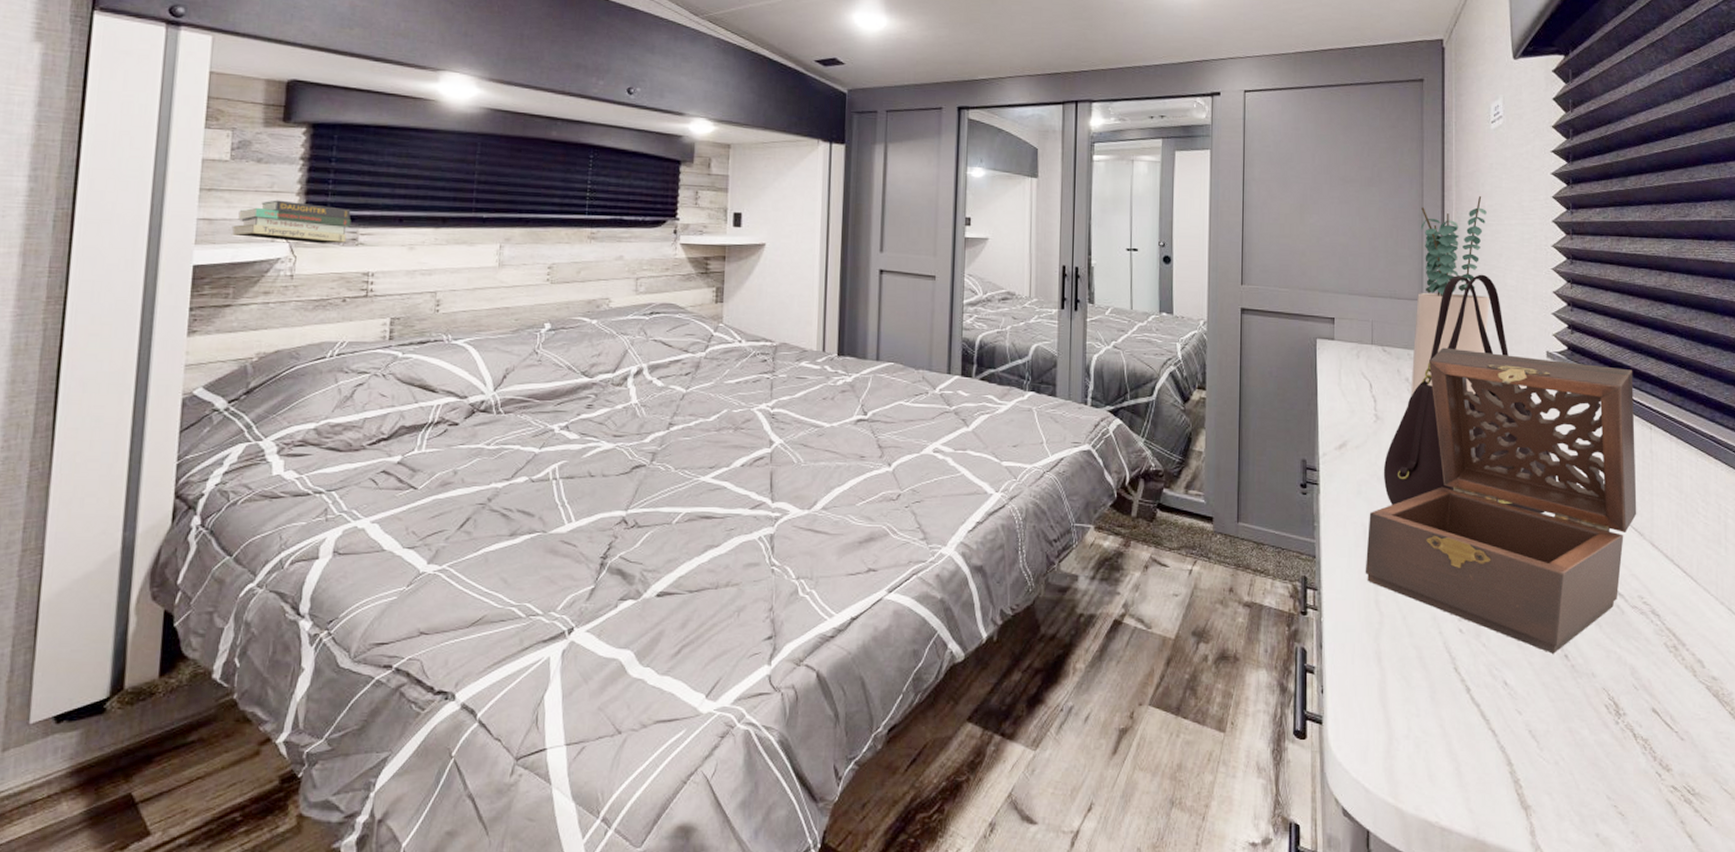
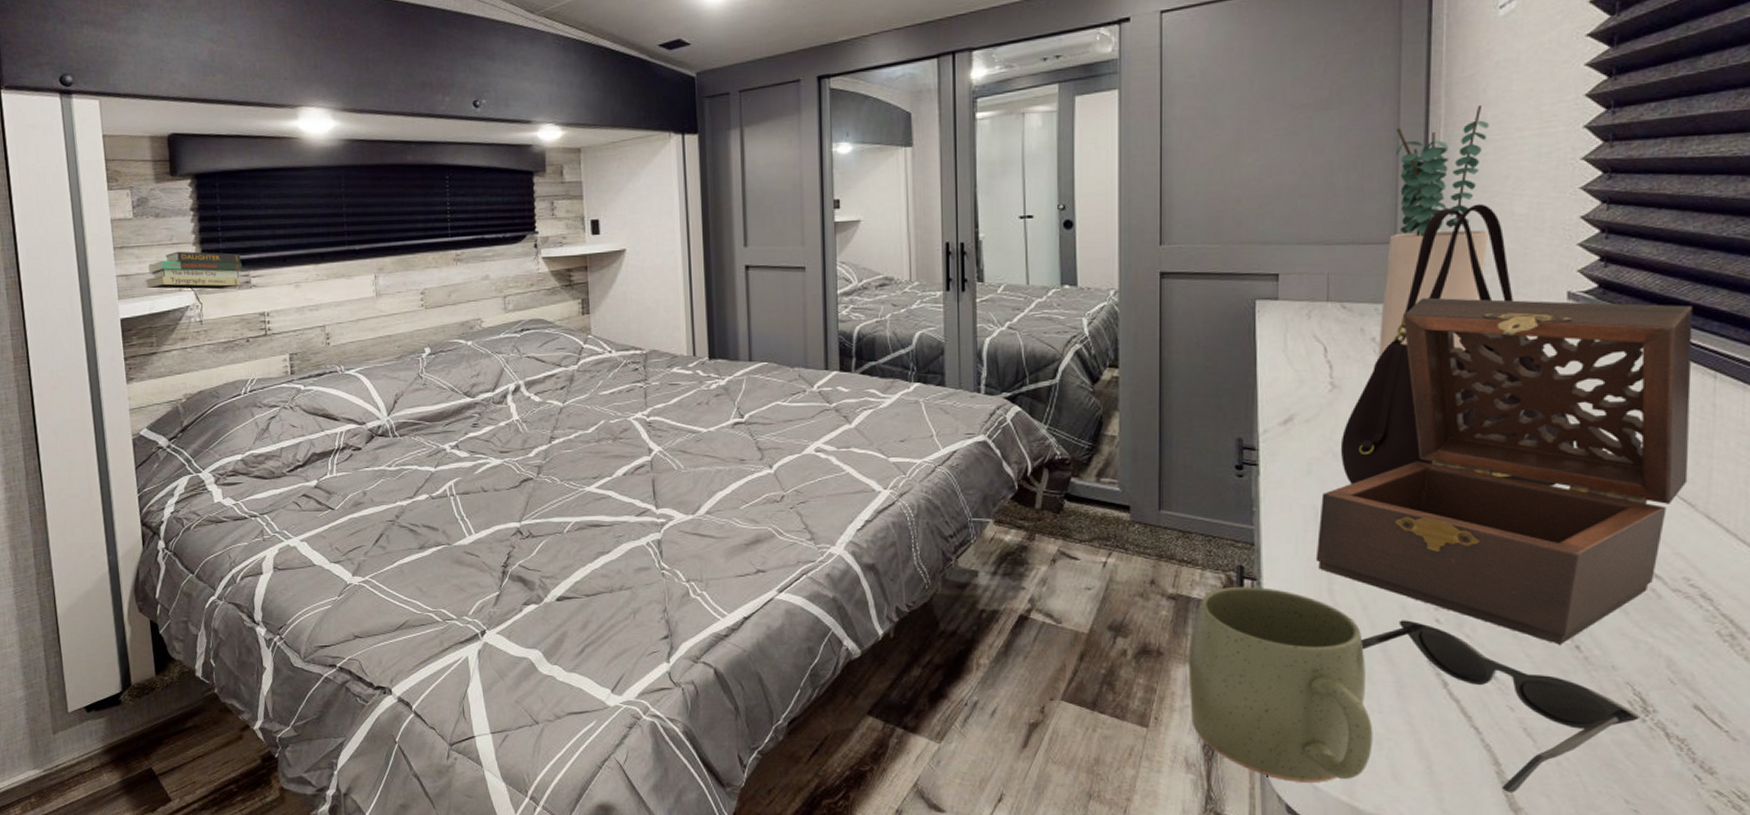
mug: none [1260,595,1413,785] -> present [1188,586,1373,782]
sunglasses: none [1402,630,1615,792] -> present [1361,620,1641,793]

